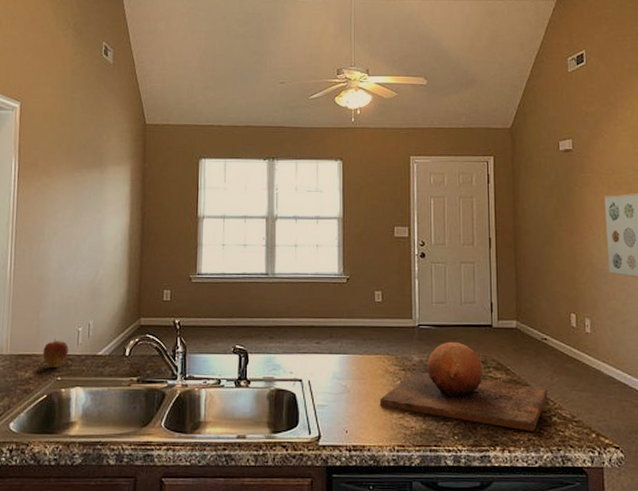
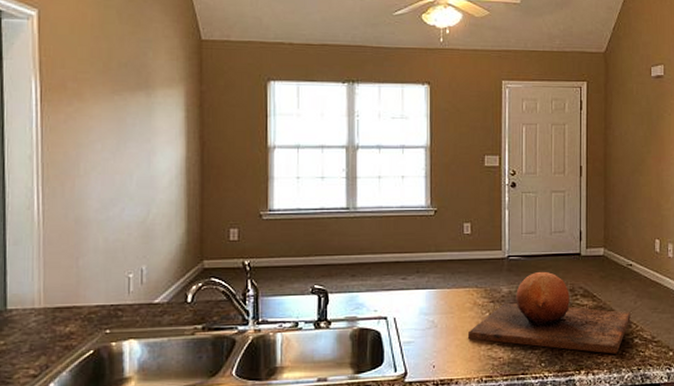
apple: present [43,338,69,367] -> none [86,287,119,320]

